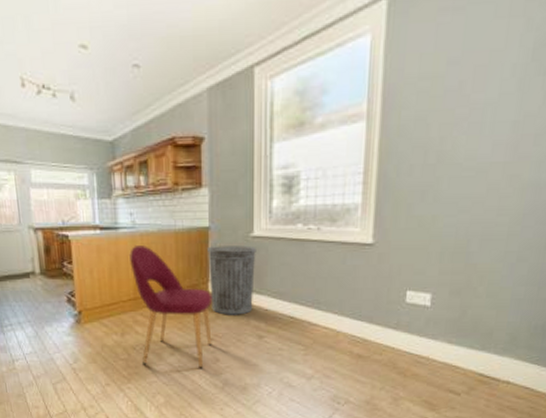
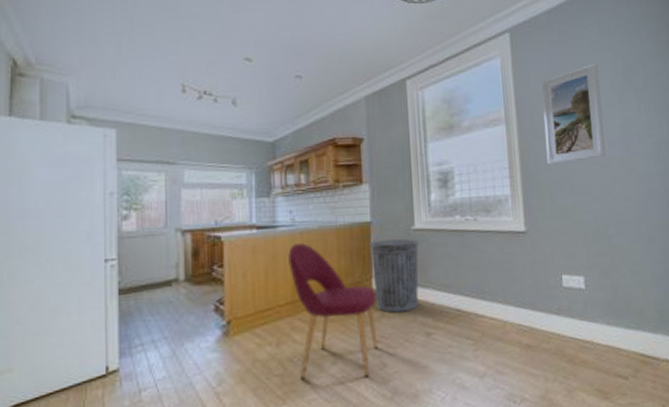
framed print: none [410,38,500,170] -> present [541,63,606,165]

